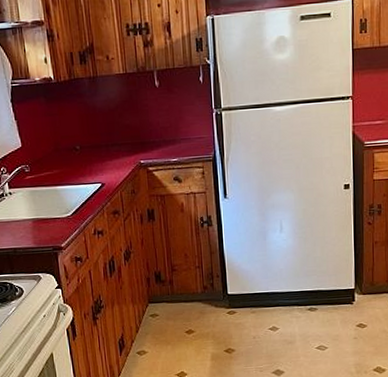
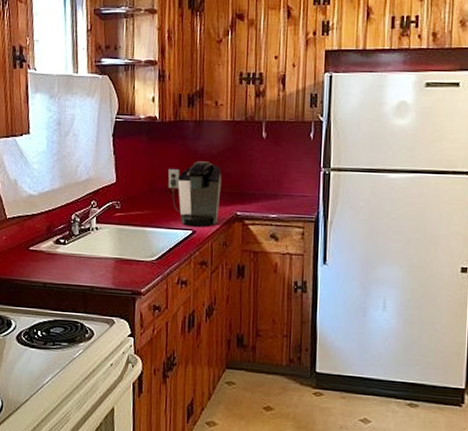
coffee maker: none [71,116,124,180] -> present [168,161,222,227]

